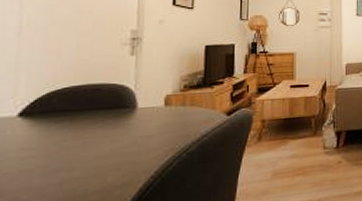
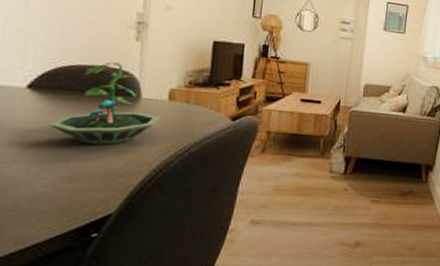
terrarium: none [40,78,157,163] -> present [48,61,160,146]

